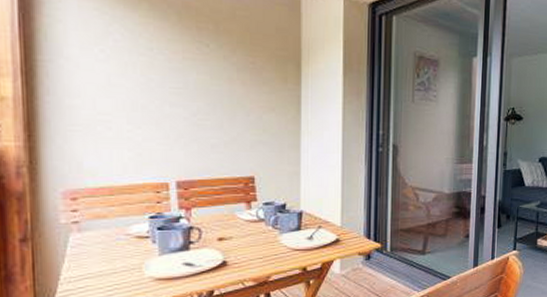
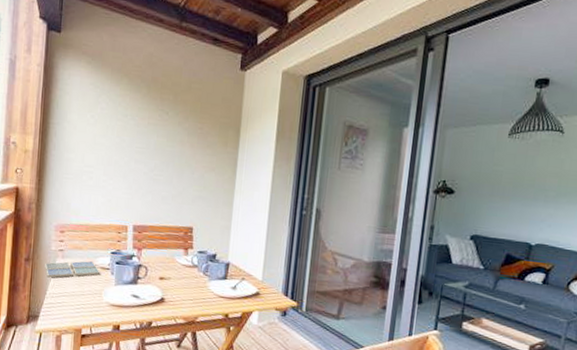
drink coaster: none [51,231,137,259] -> present [44,261,101,278]

